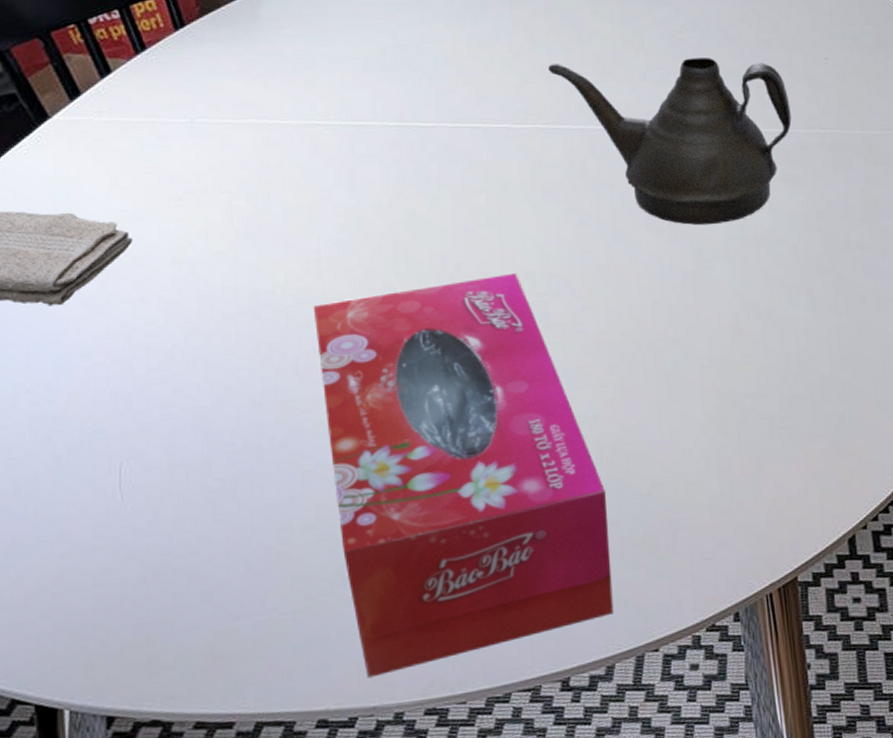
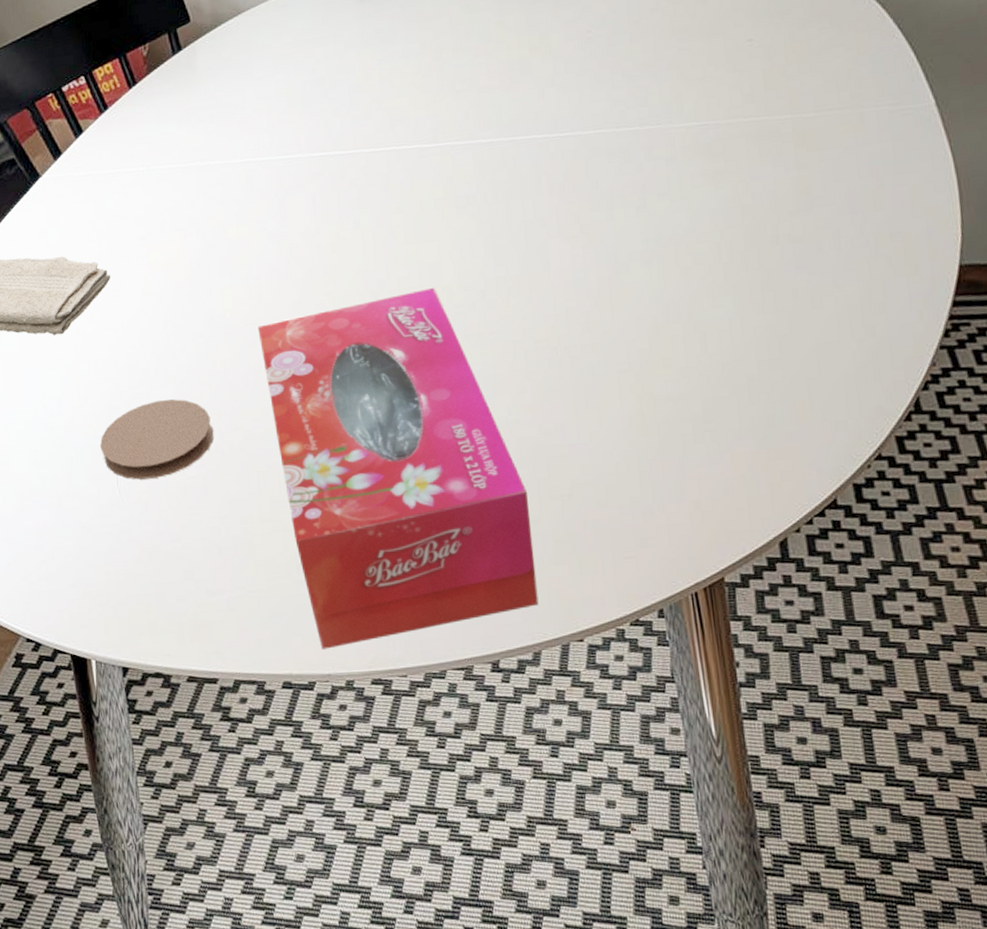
coaster: none [99,386,251,482] -> present [99,399,214,480]
teapot: present [548,58,792,226] -> none [456,53,712,230]

